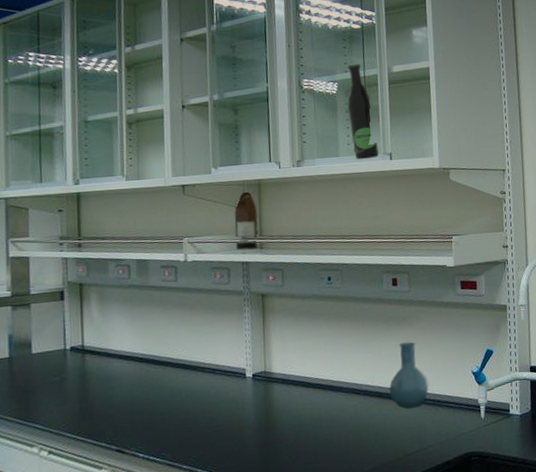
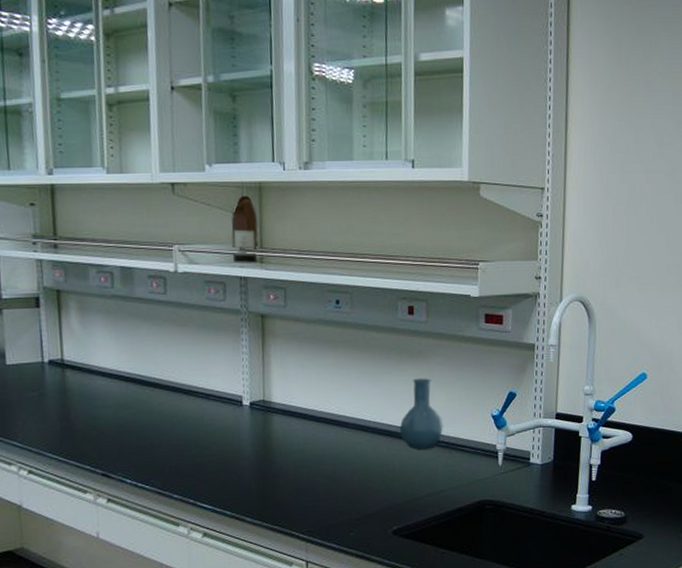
bottle: present [347,64,380,160] -> none [365,48,400,166]

